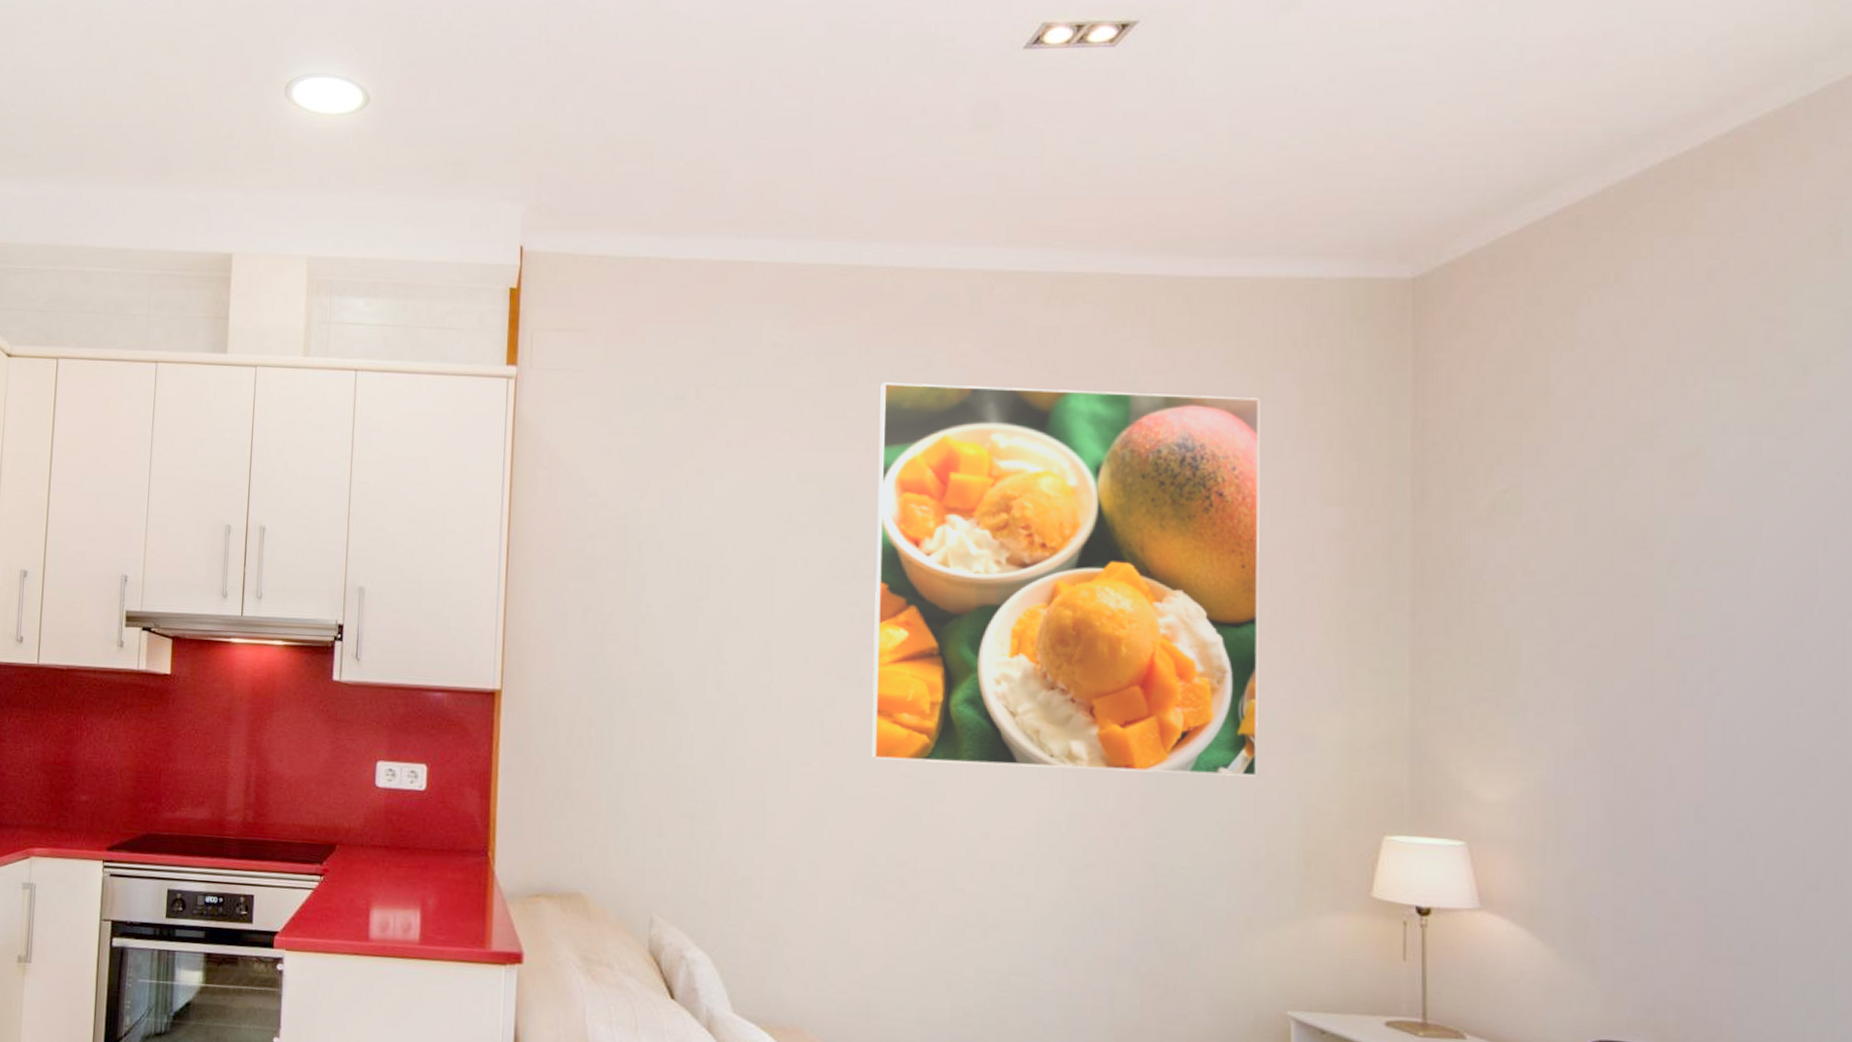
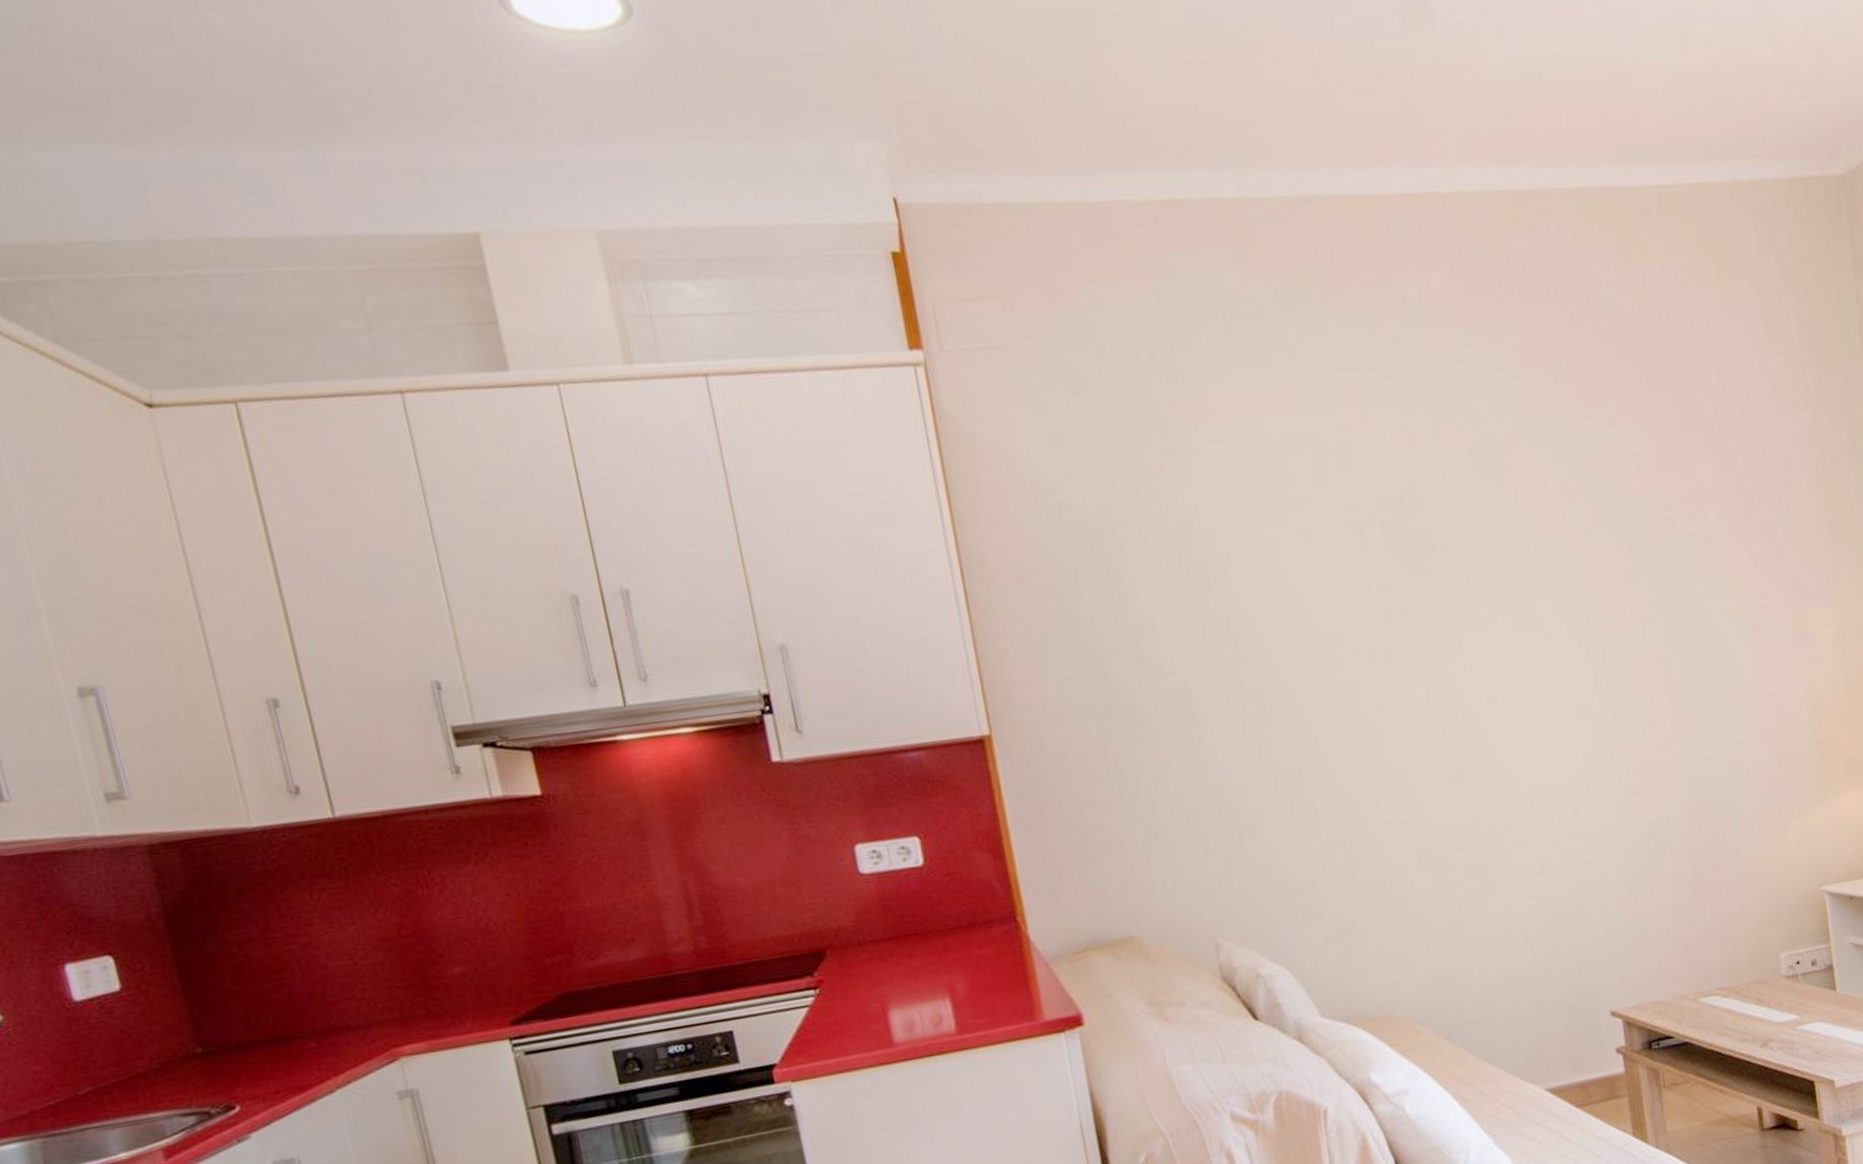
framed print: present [871,382,1261,777] -> none [1355,308,1770,733]

